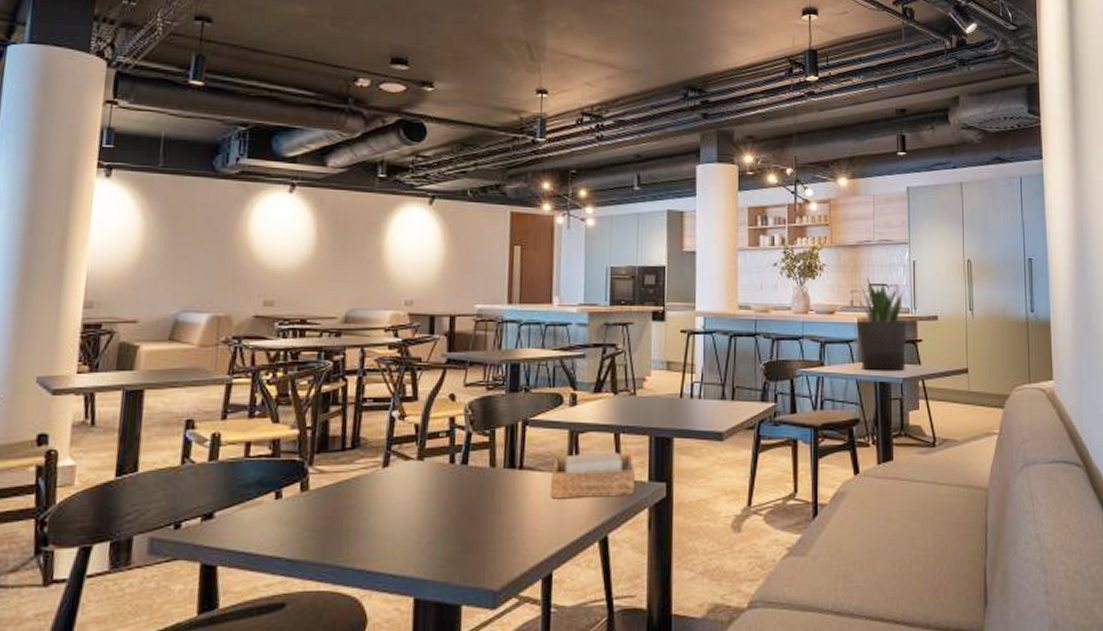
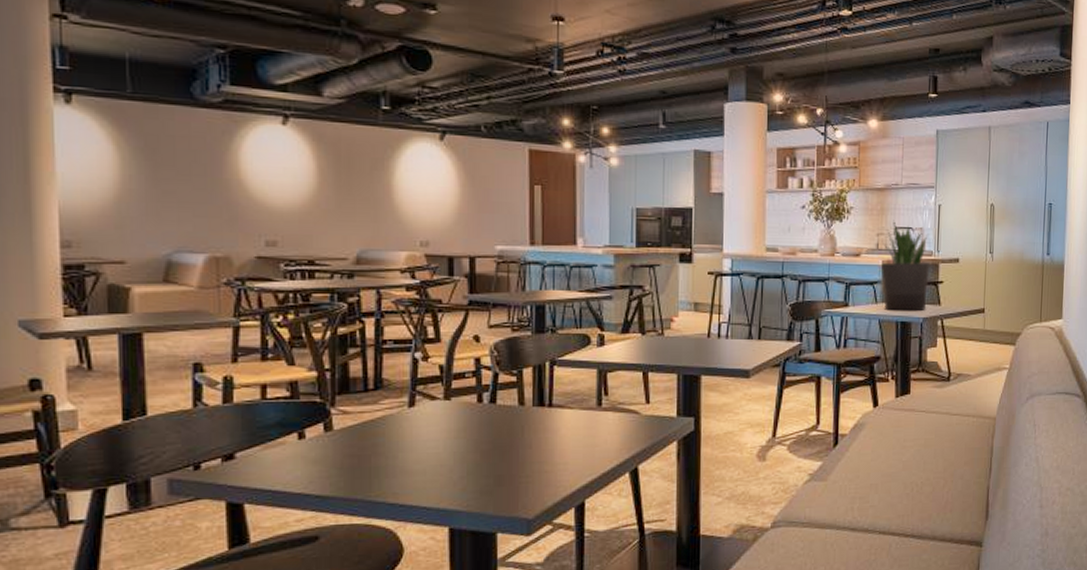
napkin holder: present [550,453,636,499] -> none [580,390,665,434]

